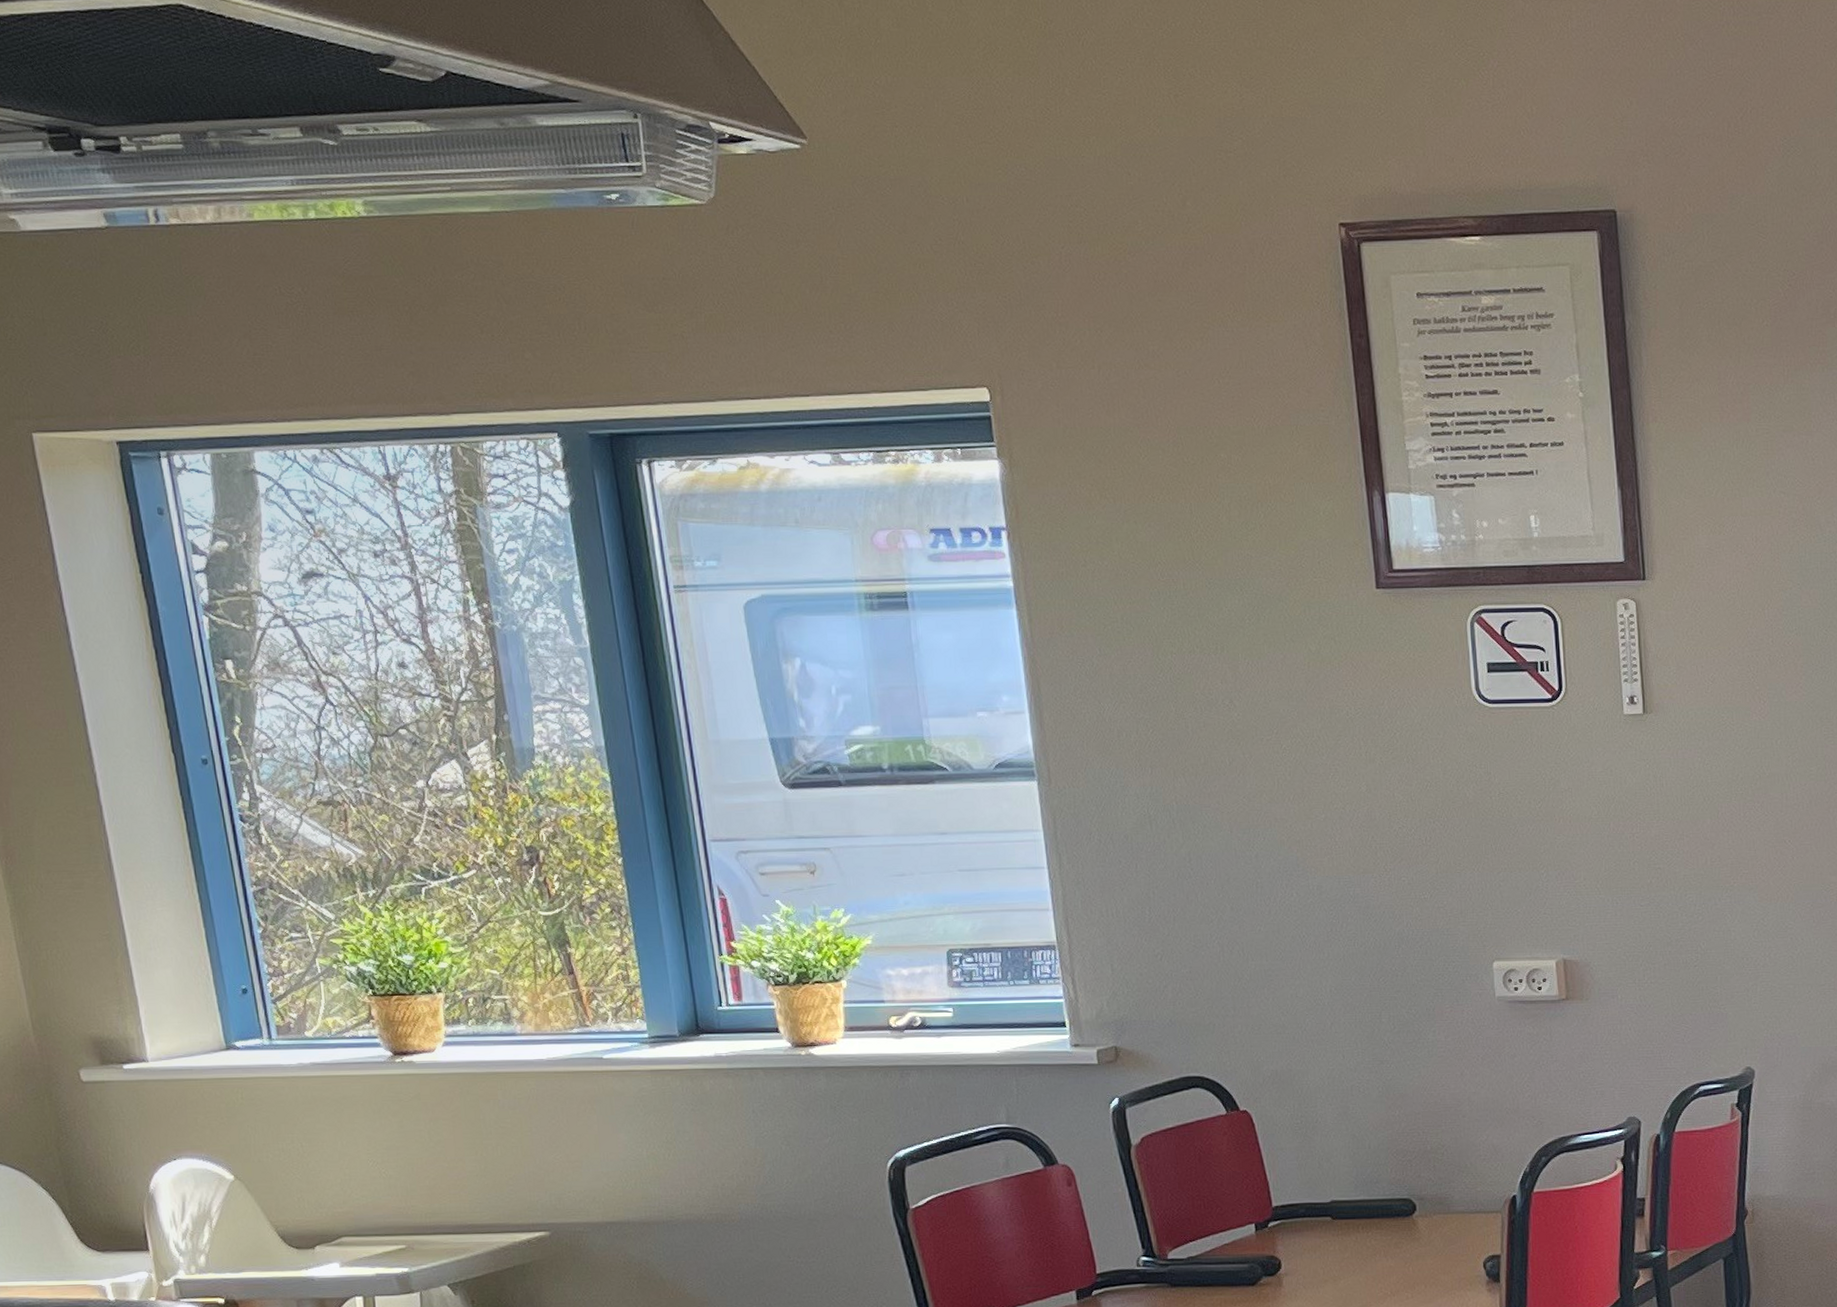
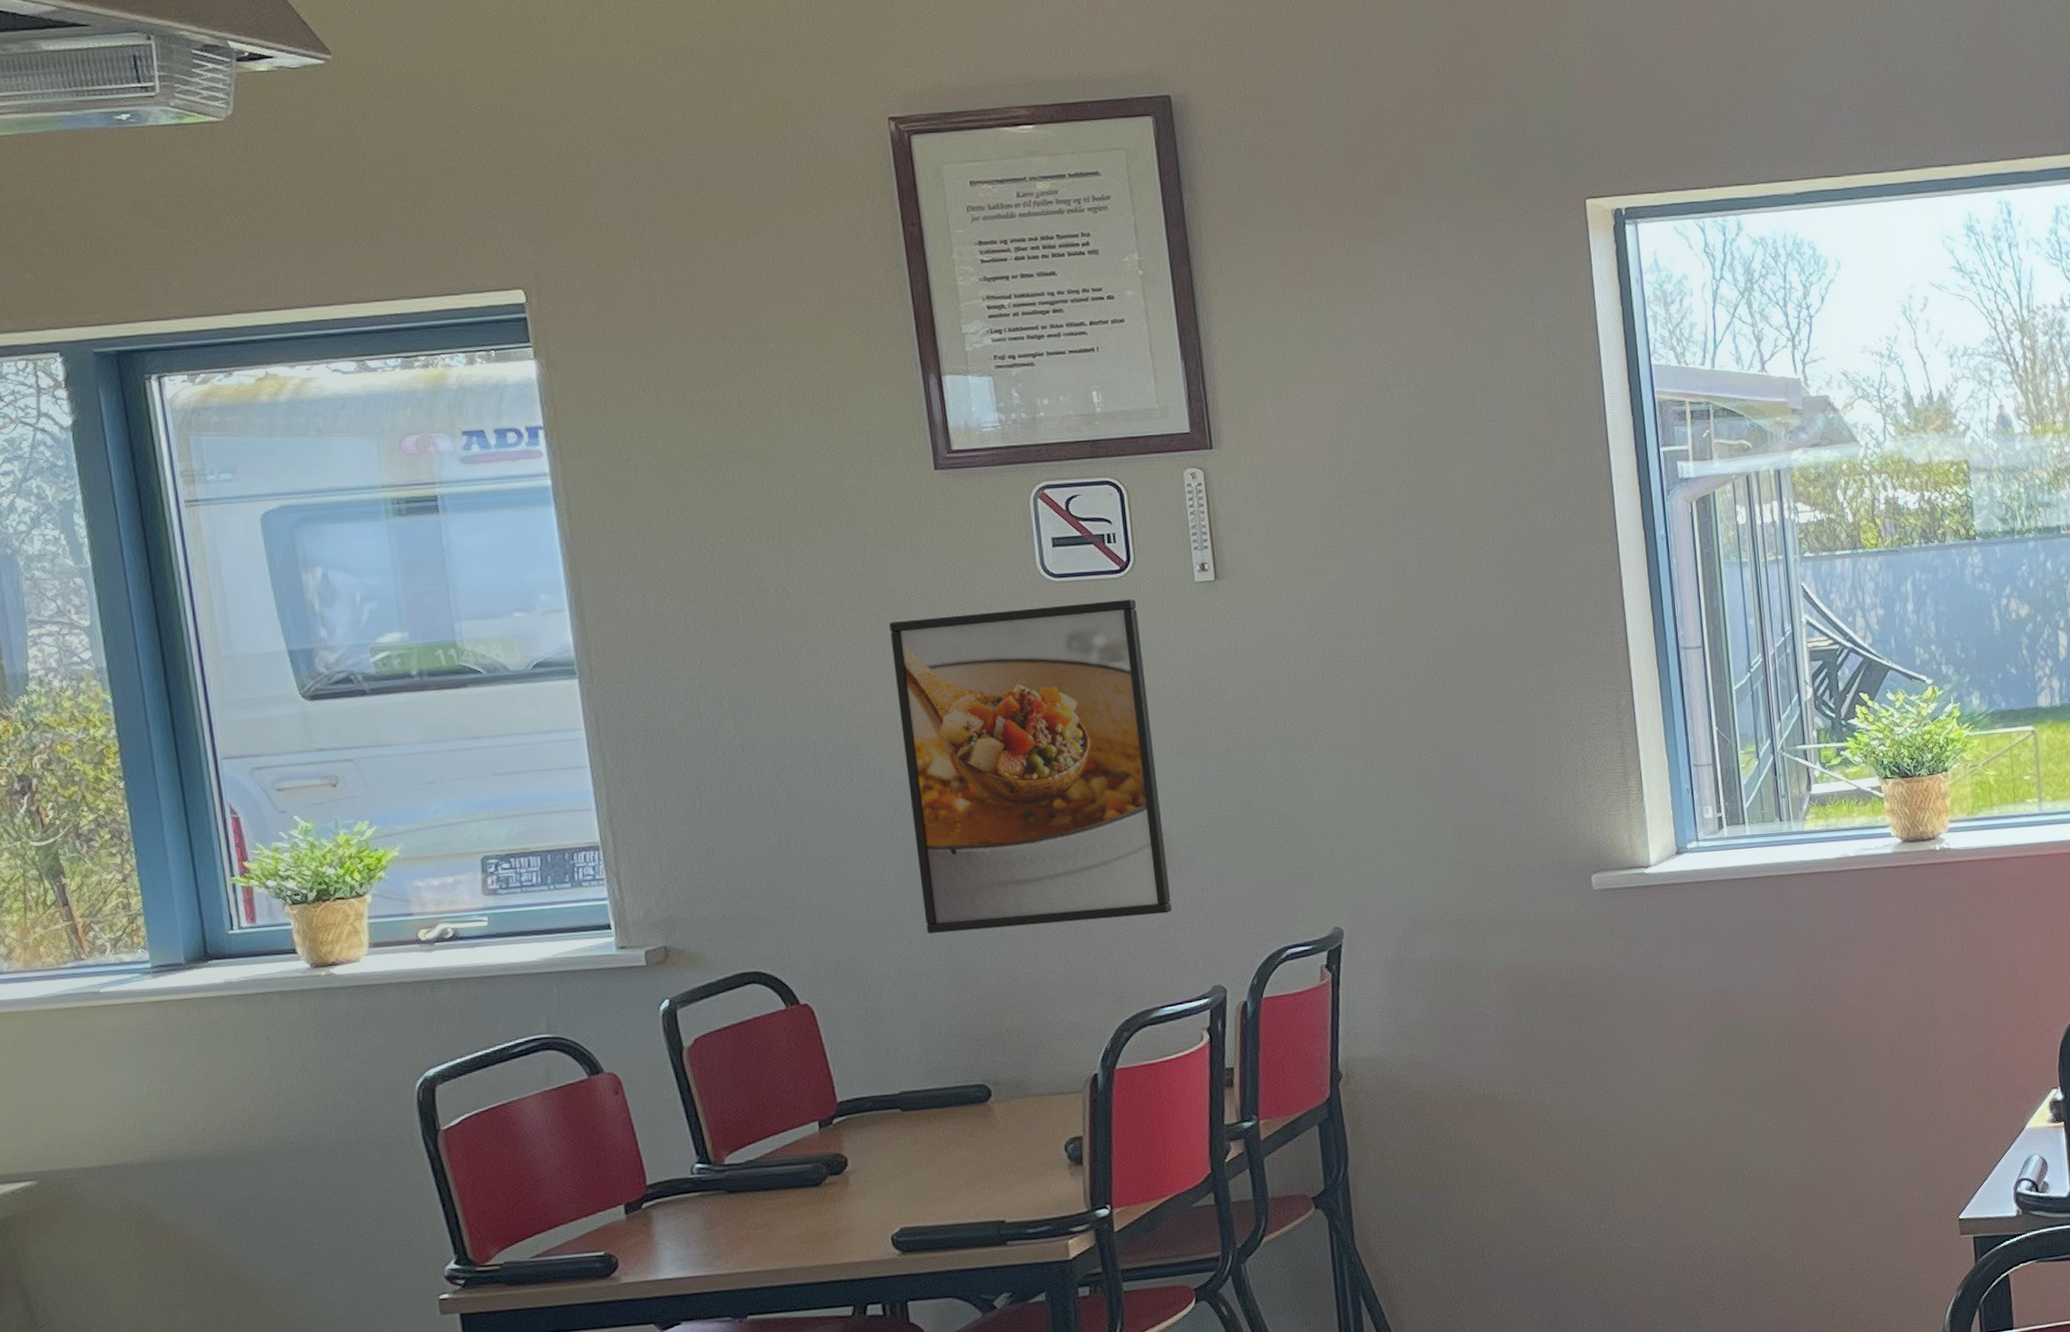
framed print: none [1330,729,1591,1049] -> present [889,599,1172,934]

